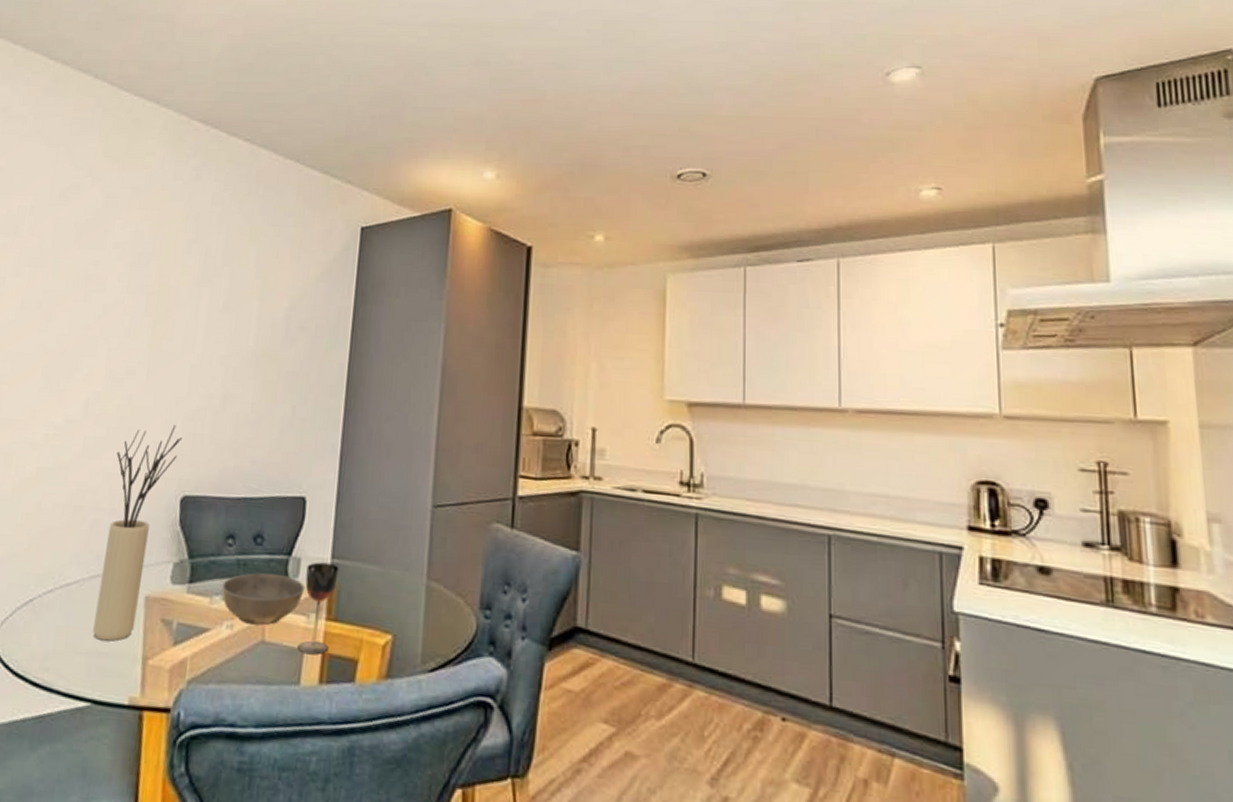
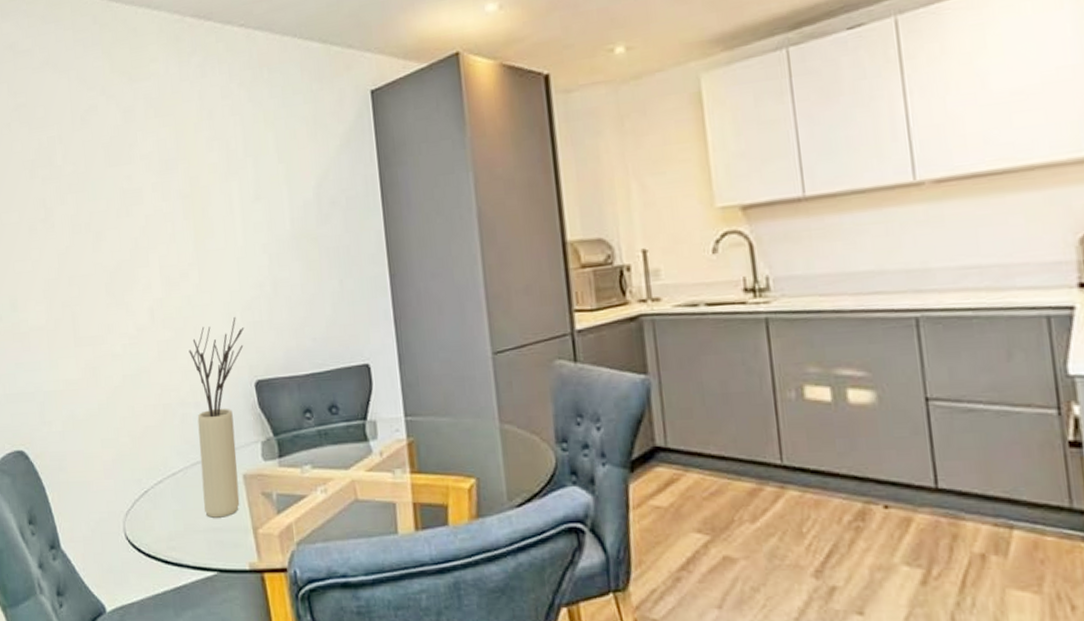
bowl: present [221,573,305,626] -> none [308,438,386,487]
wineglass: present [298,562,339,655] -> none [383,421,418,506]

